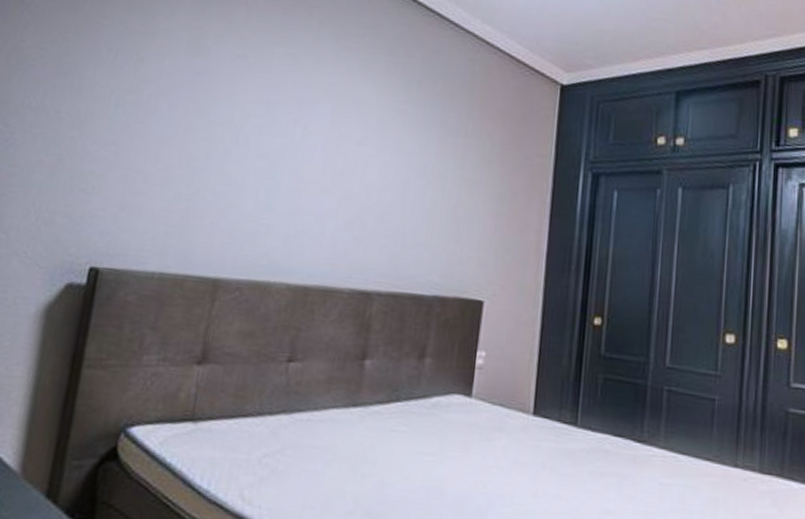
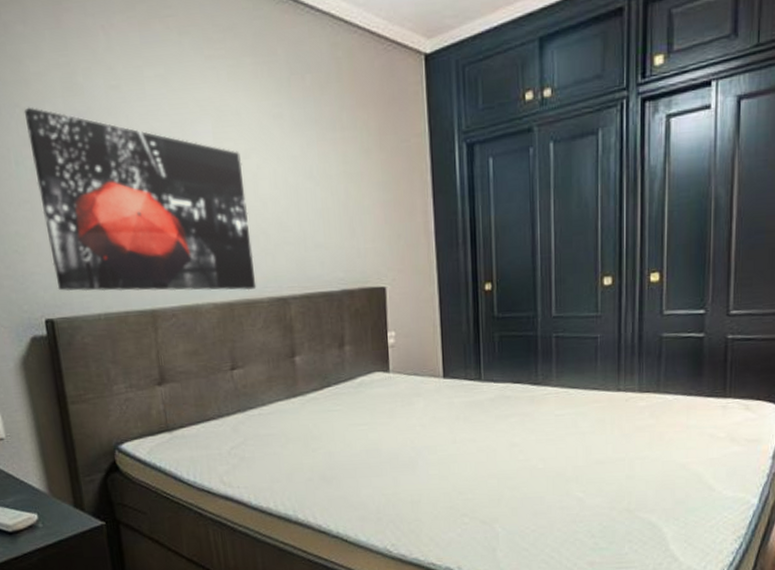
wall art: none [115,57,354,278] -> present [24,107,257,292]

